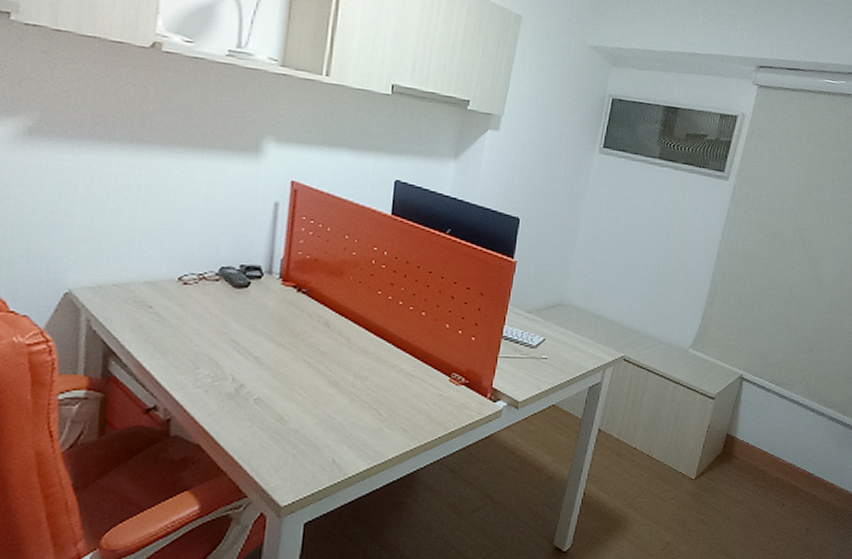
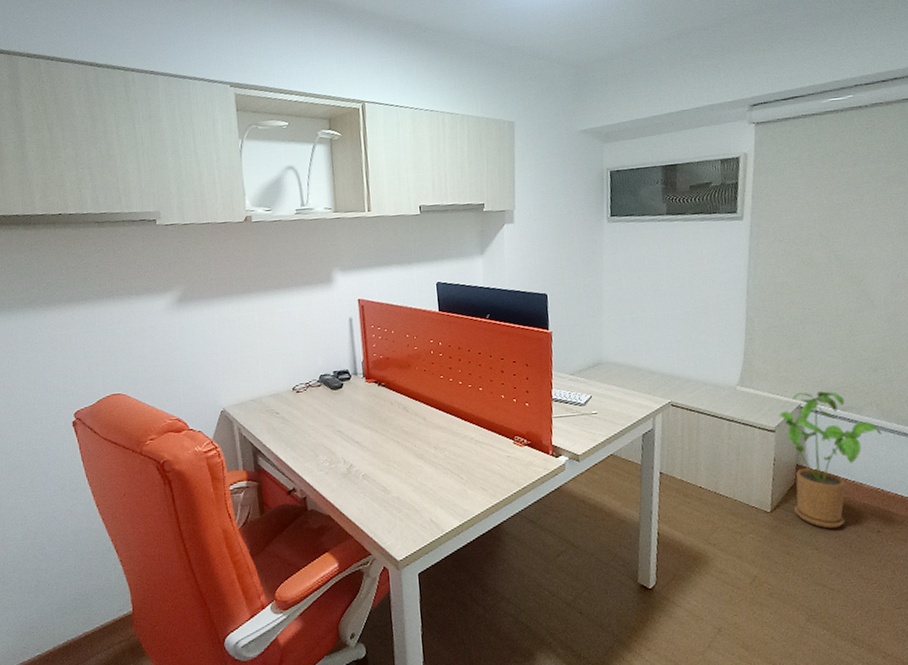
house plant: none [716,362,805,499] -> present [779,391,882,529]

